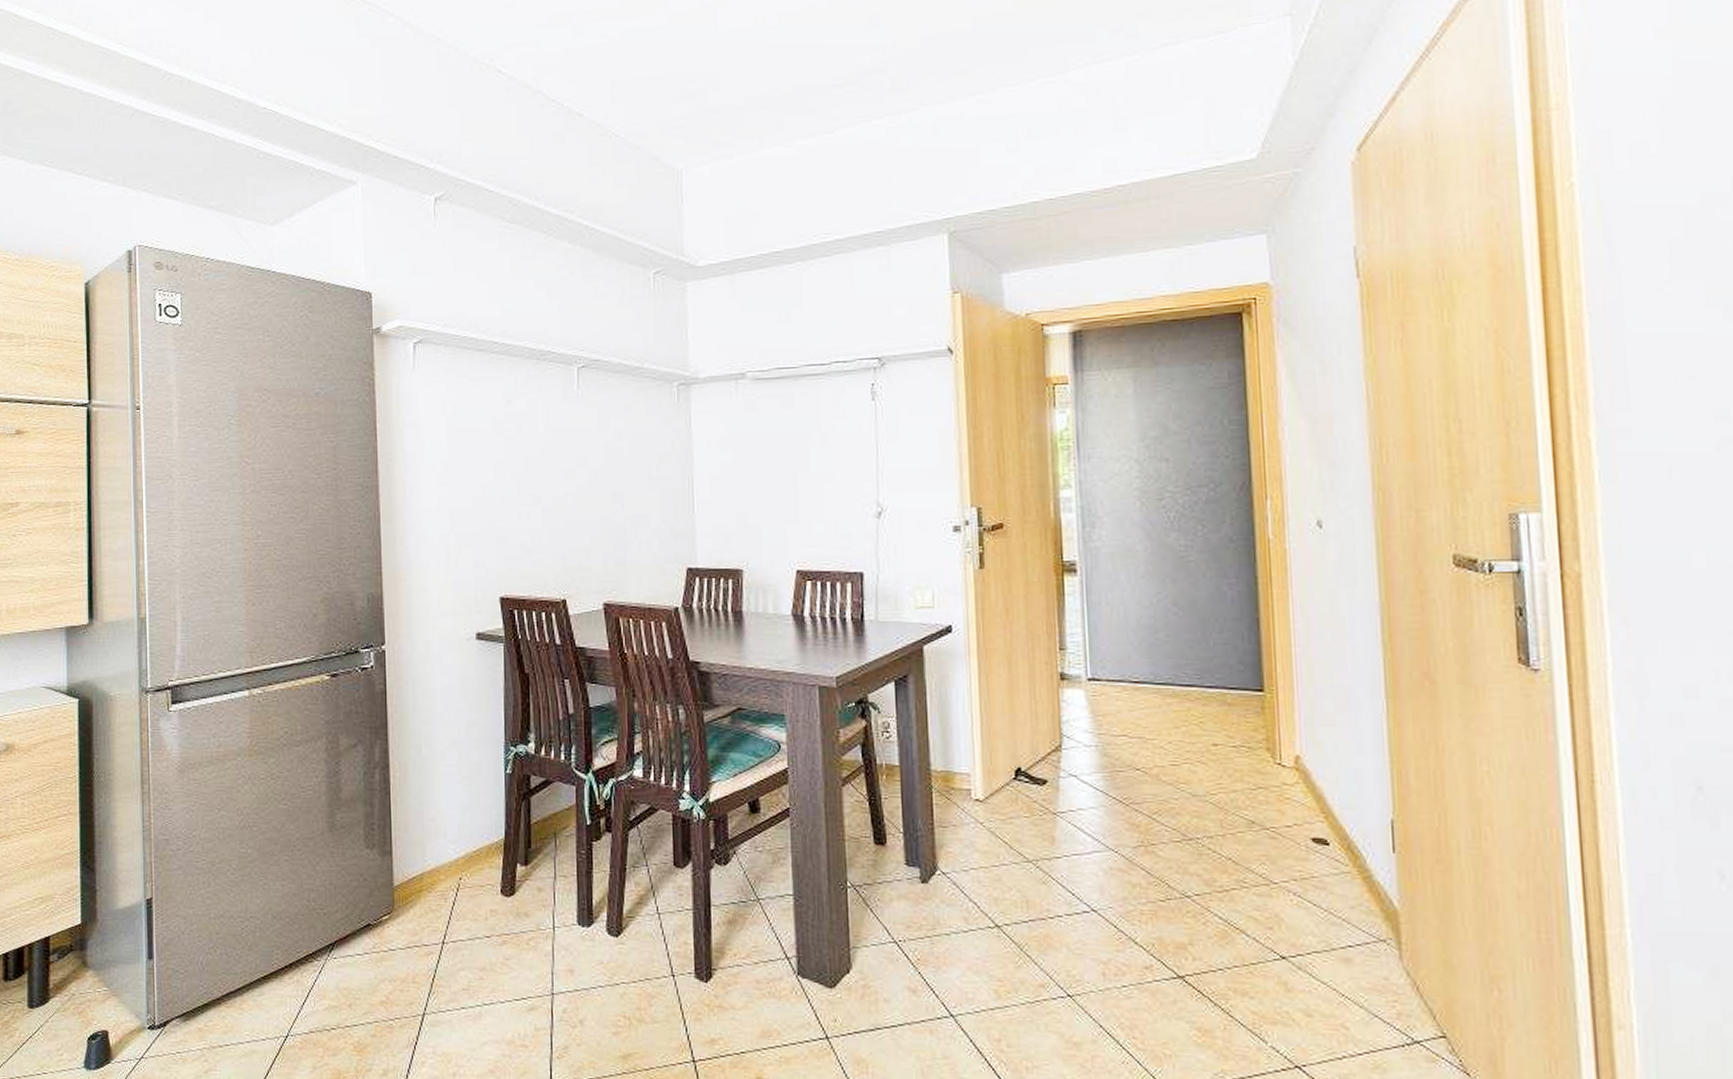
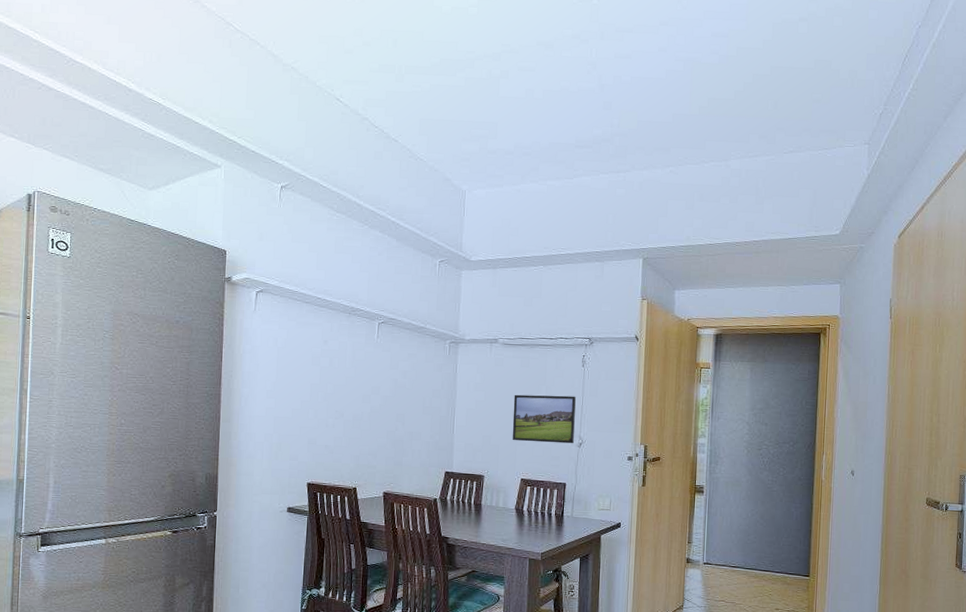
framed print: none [775,444,871,517] -> present [512,394,576,444]

